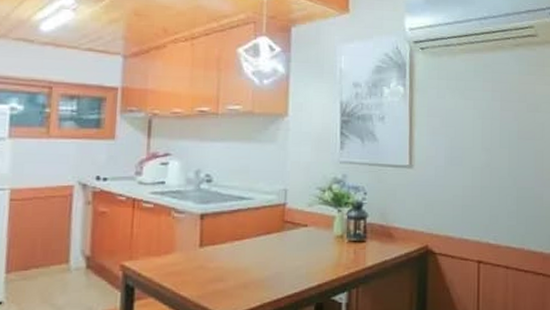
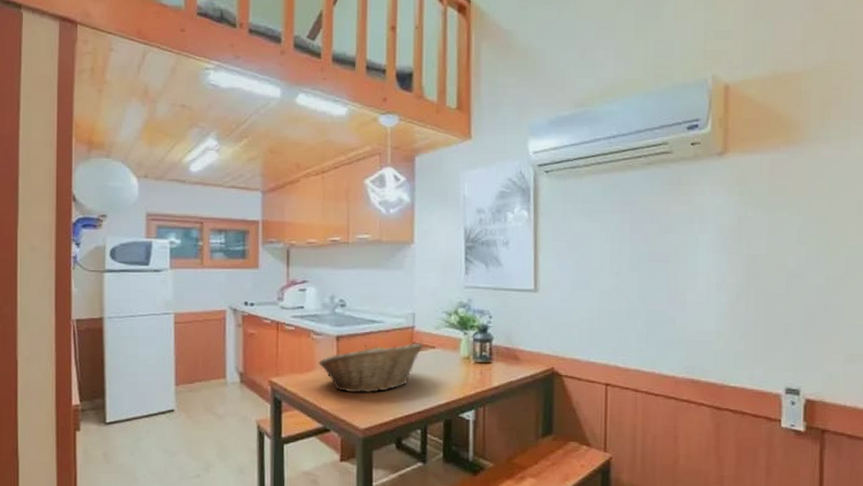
fruit basket: none [179,221,295,277] -> present [319,343,423,393]

